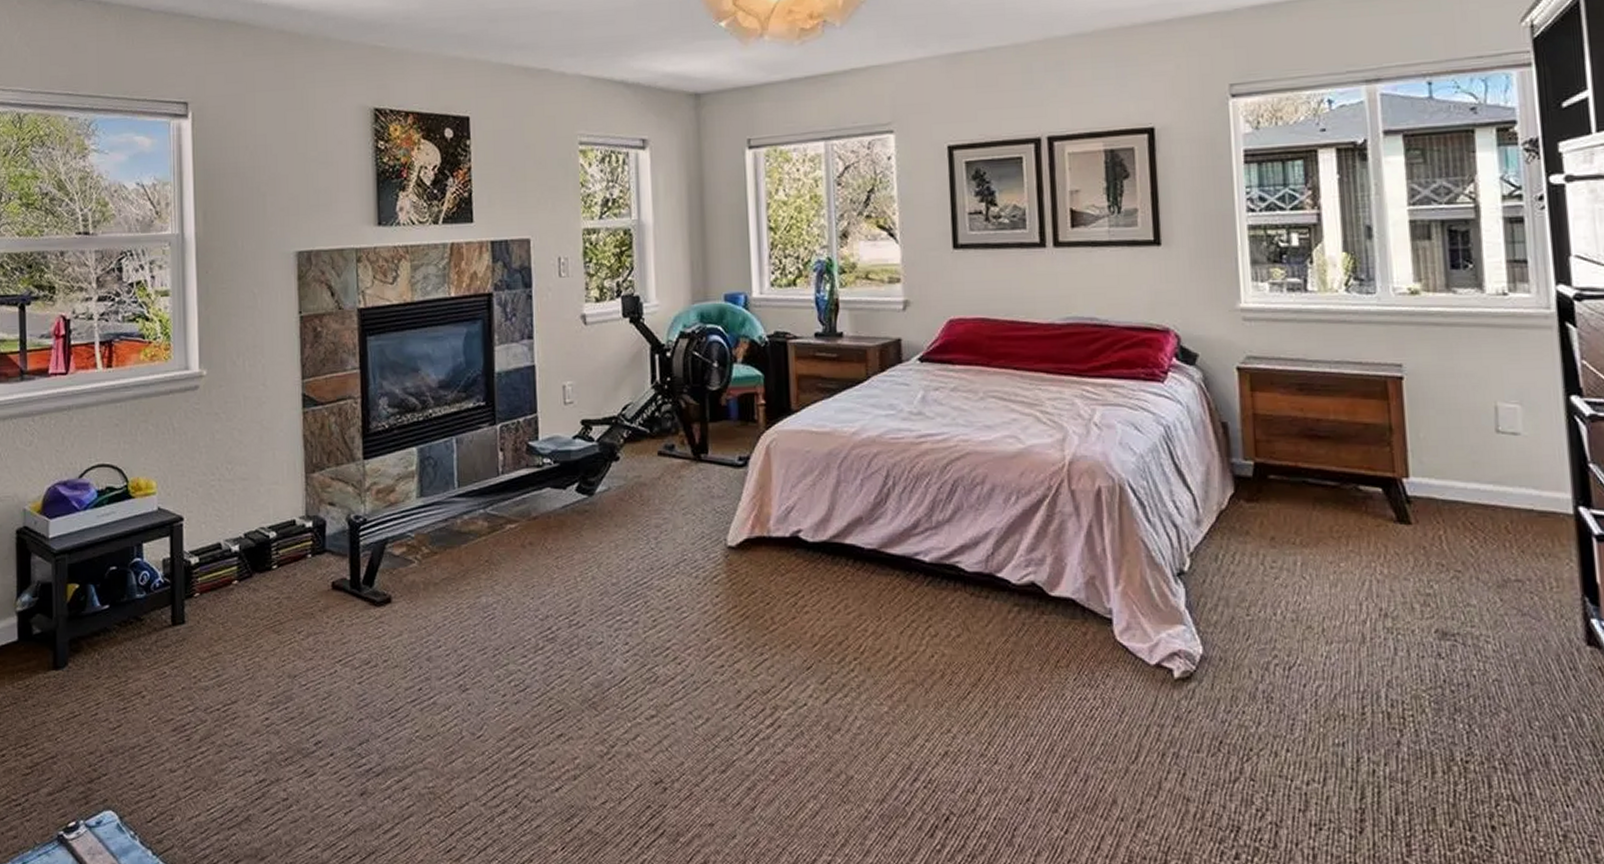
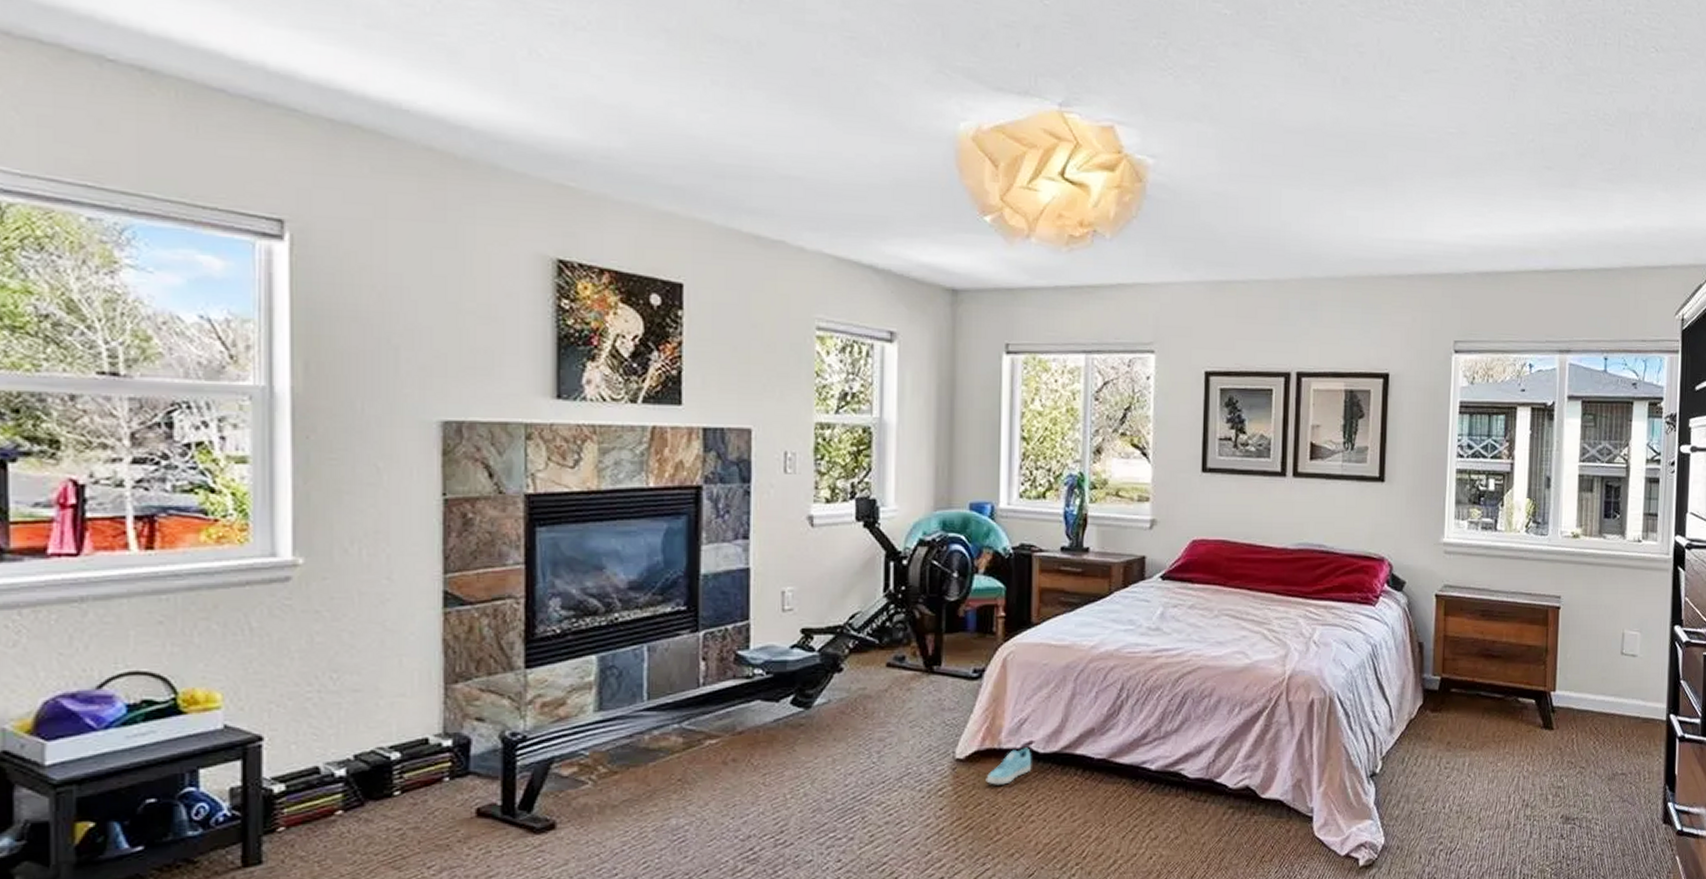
sneaker: none [758,536,802,574] -> present [986,748,1032,785]

